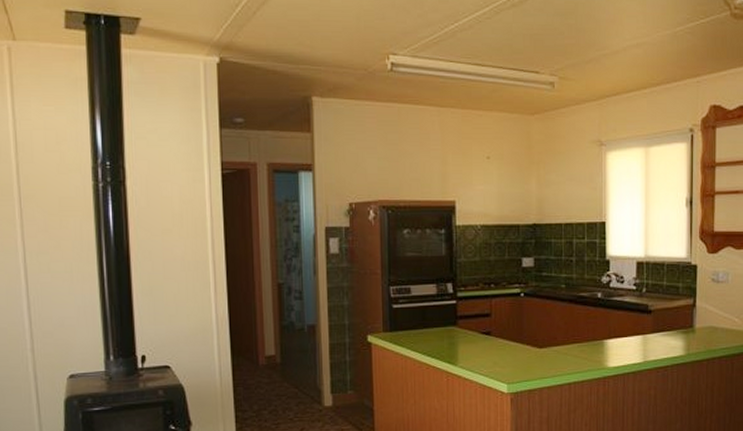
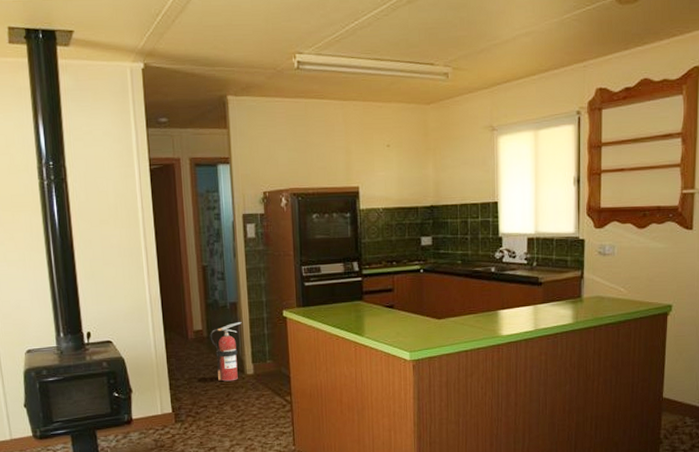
fire extinguisher: none [283,347,321,414] -> present [210,322,242,382]

